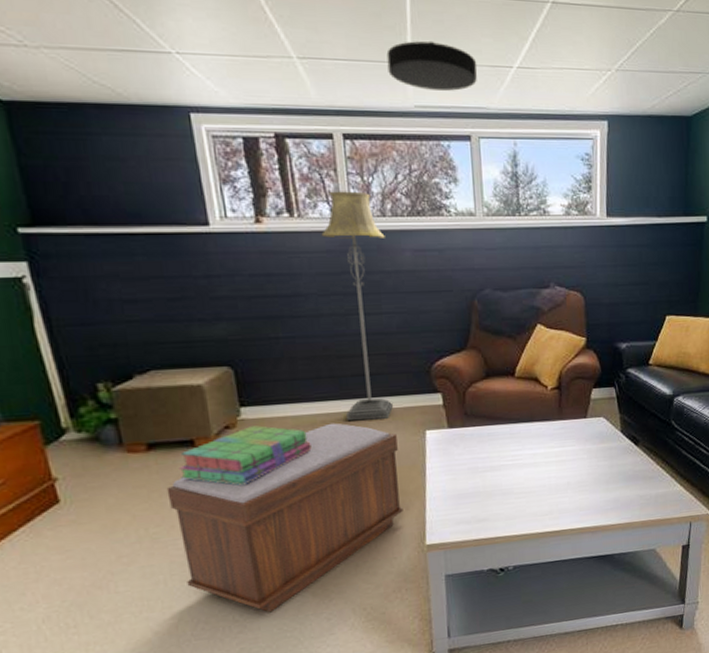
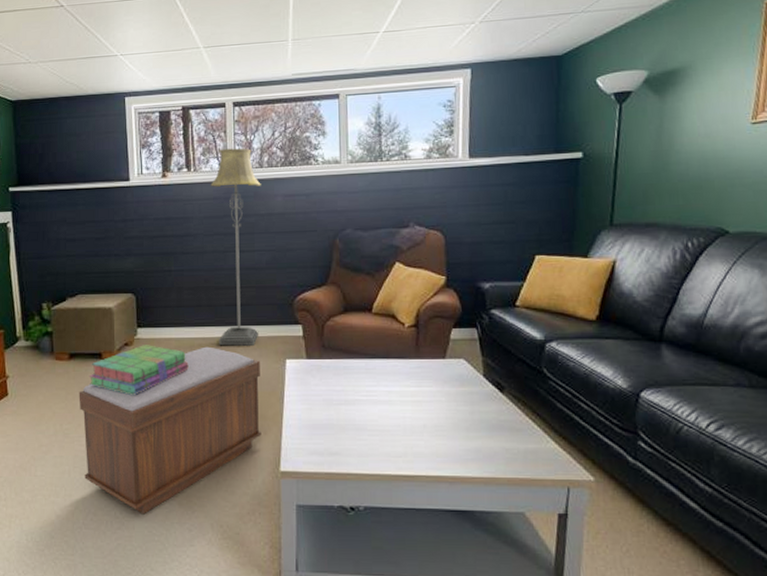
ceiling light: present [386,40,478,91] -> none [272,20,348,60]

